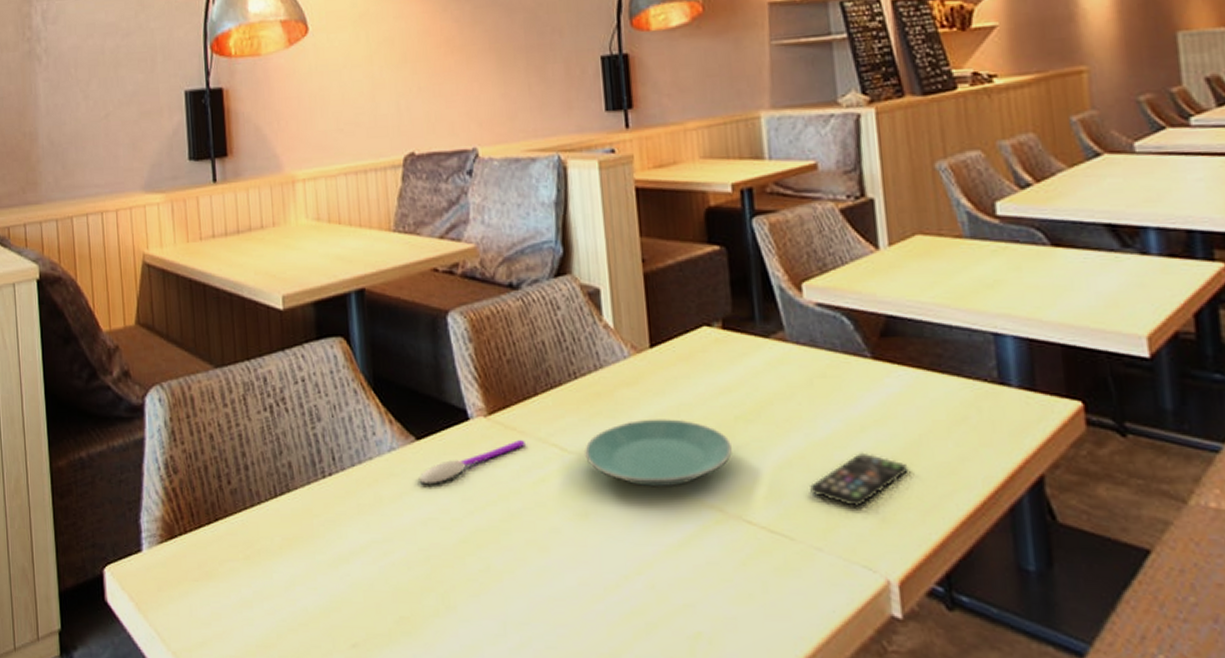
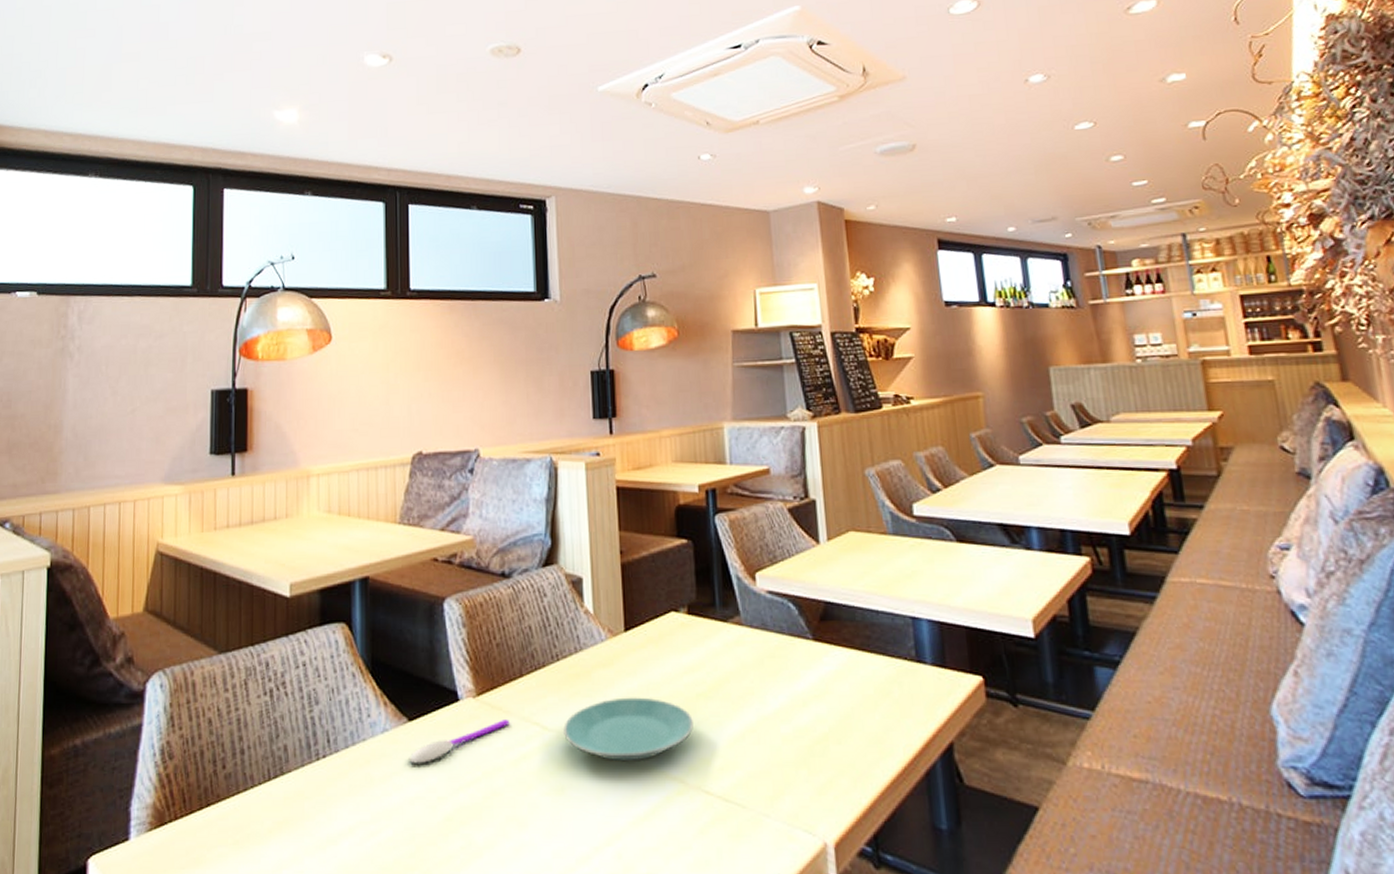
smartphone: present [810,452,909,507] -> none [760,725,843,775]

